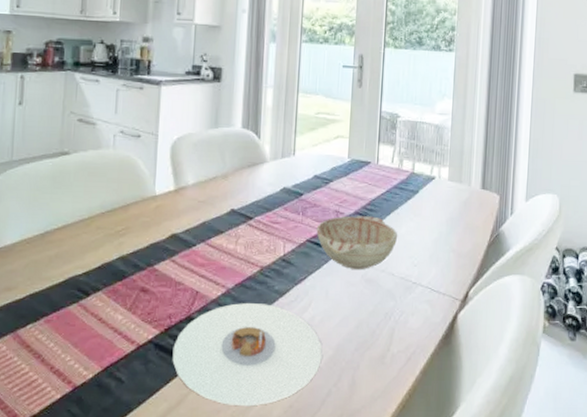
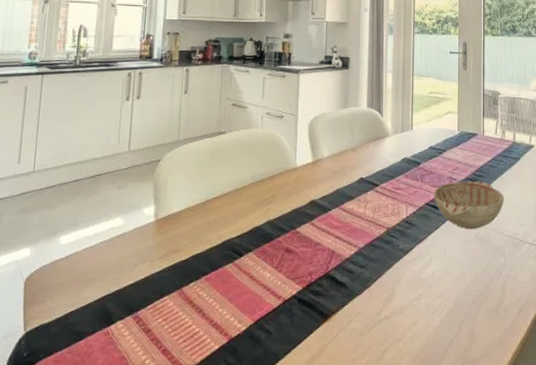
plate: present [172,302,322,407] -> none [313,260,443,356]

